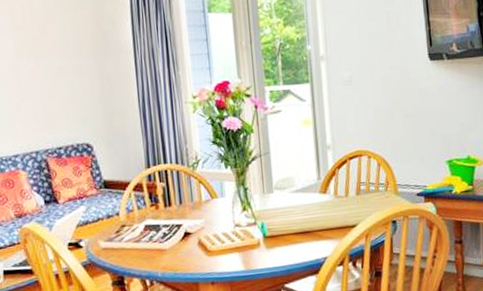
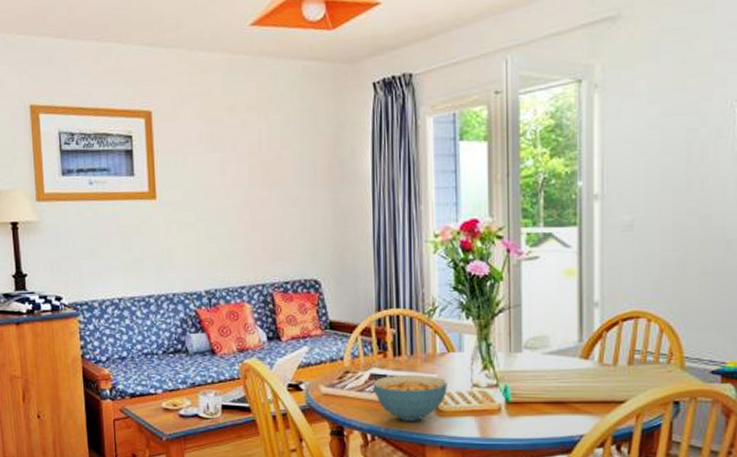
cereal bowl: none [148,221,214,264] -> present [373,374,447,421]

